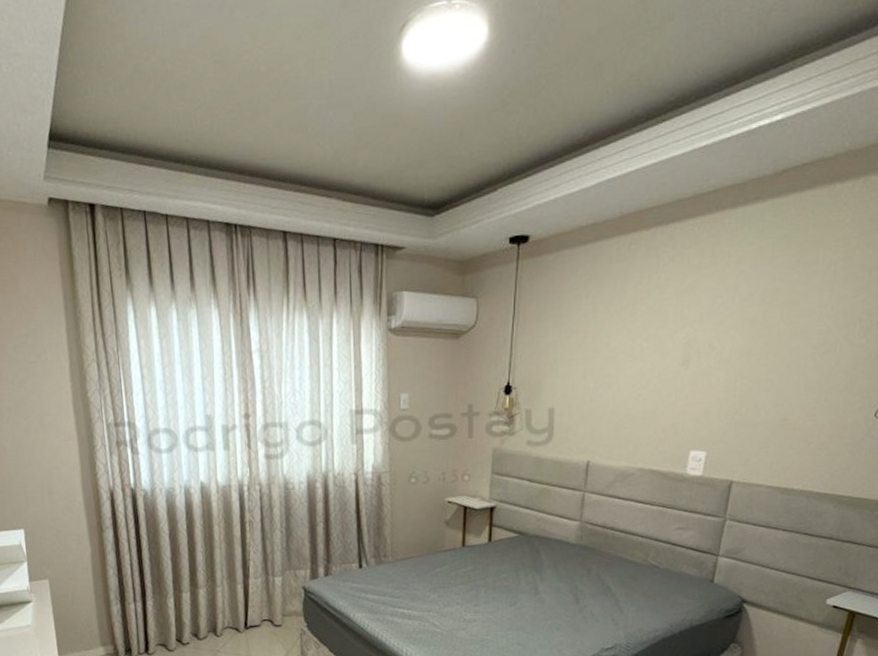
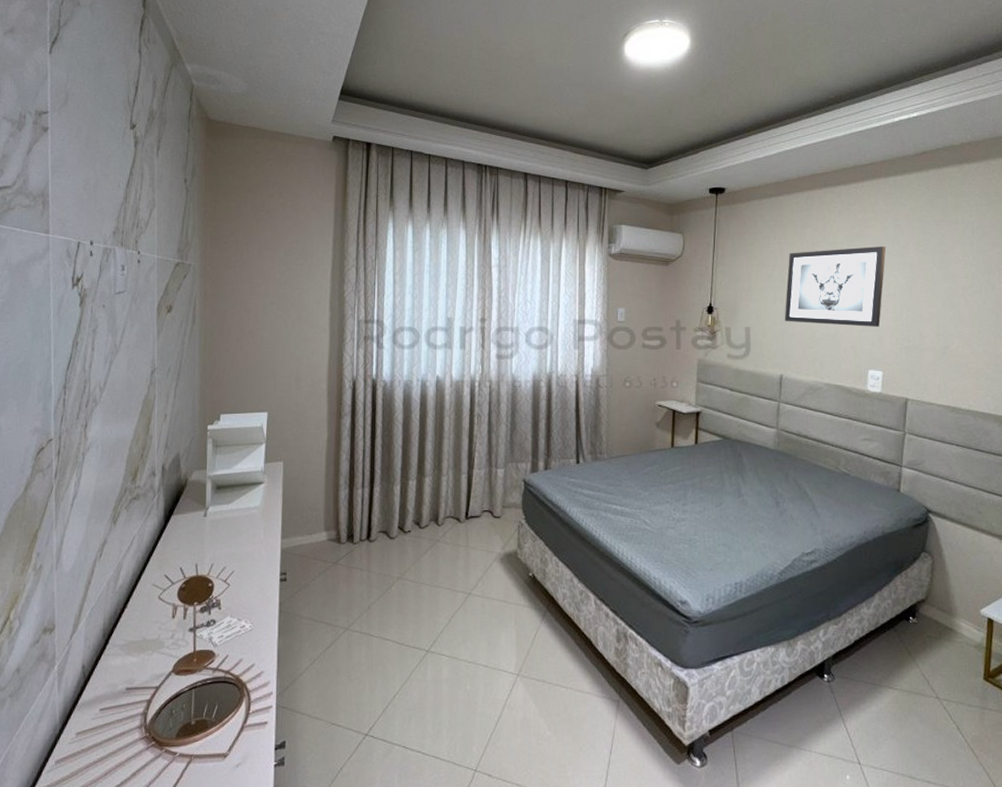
wall art: none [595,300,725,401] -> present [784,246,887,327]

